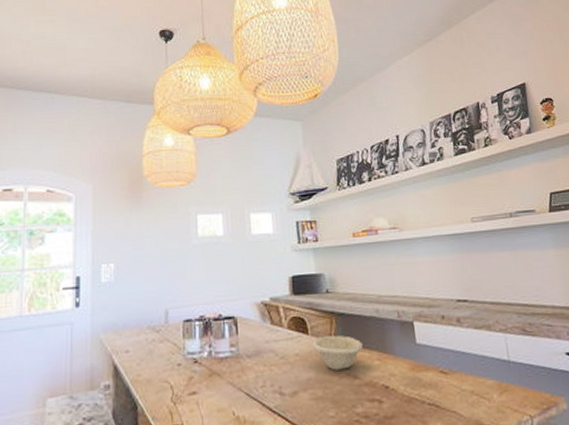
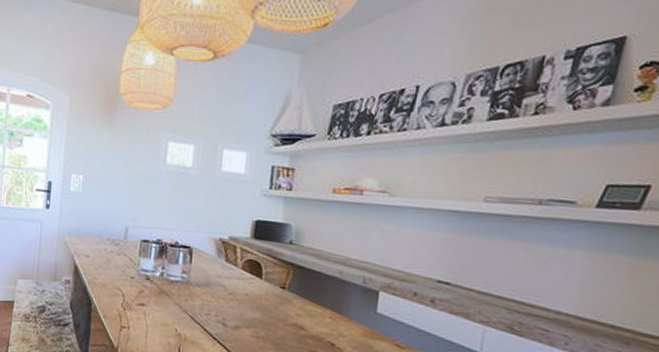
bowl: present [312,335,363,370] -> none [264,283,317,319]

